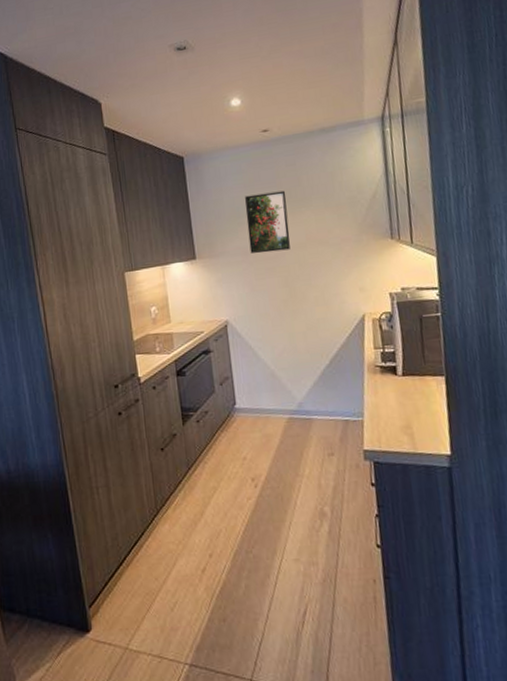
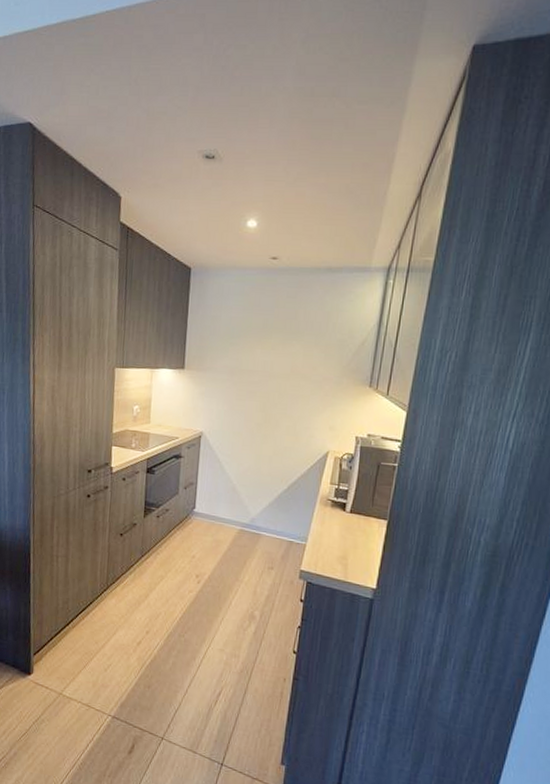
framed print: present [245,190,290,254] -> none [236,318,281,378]

